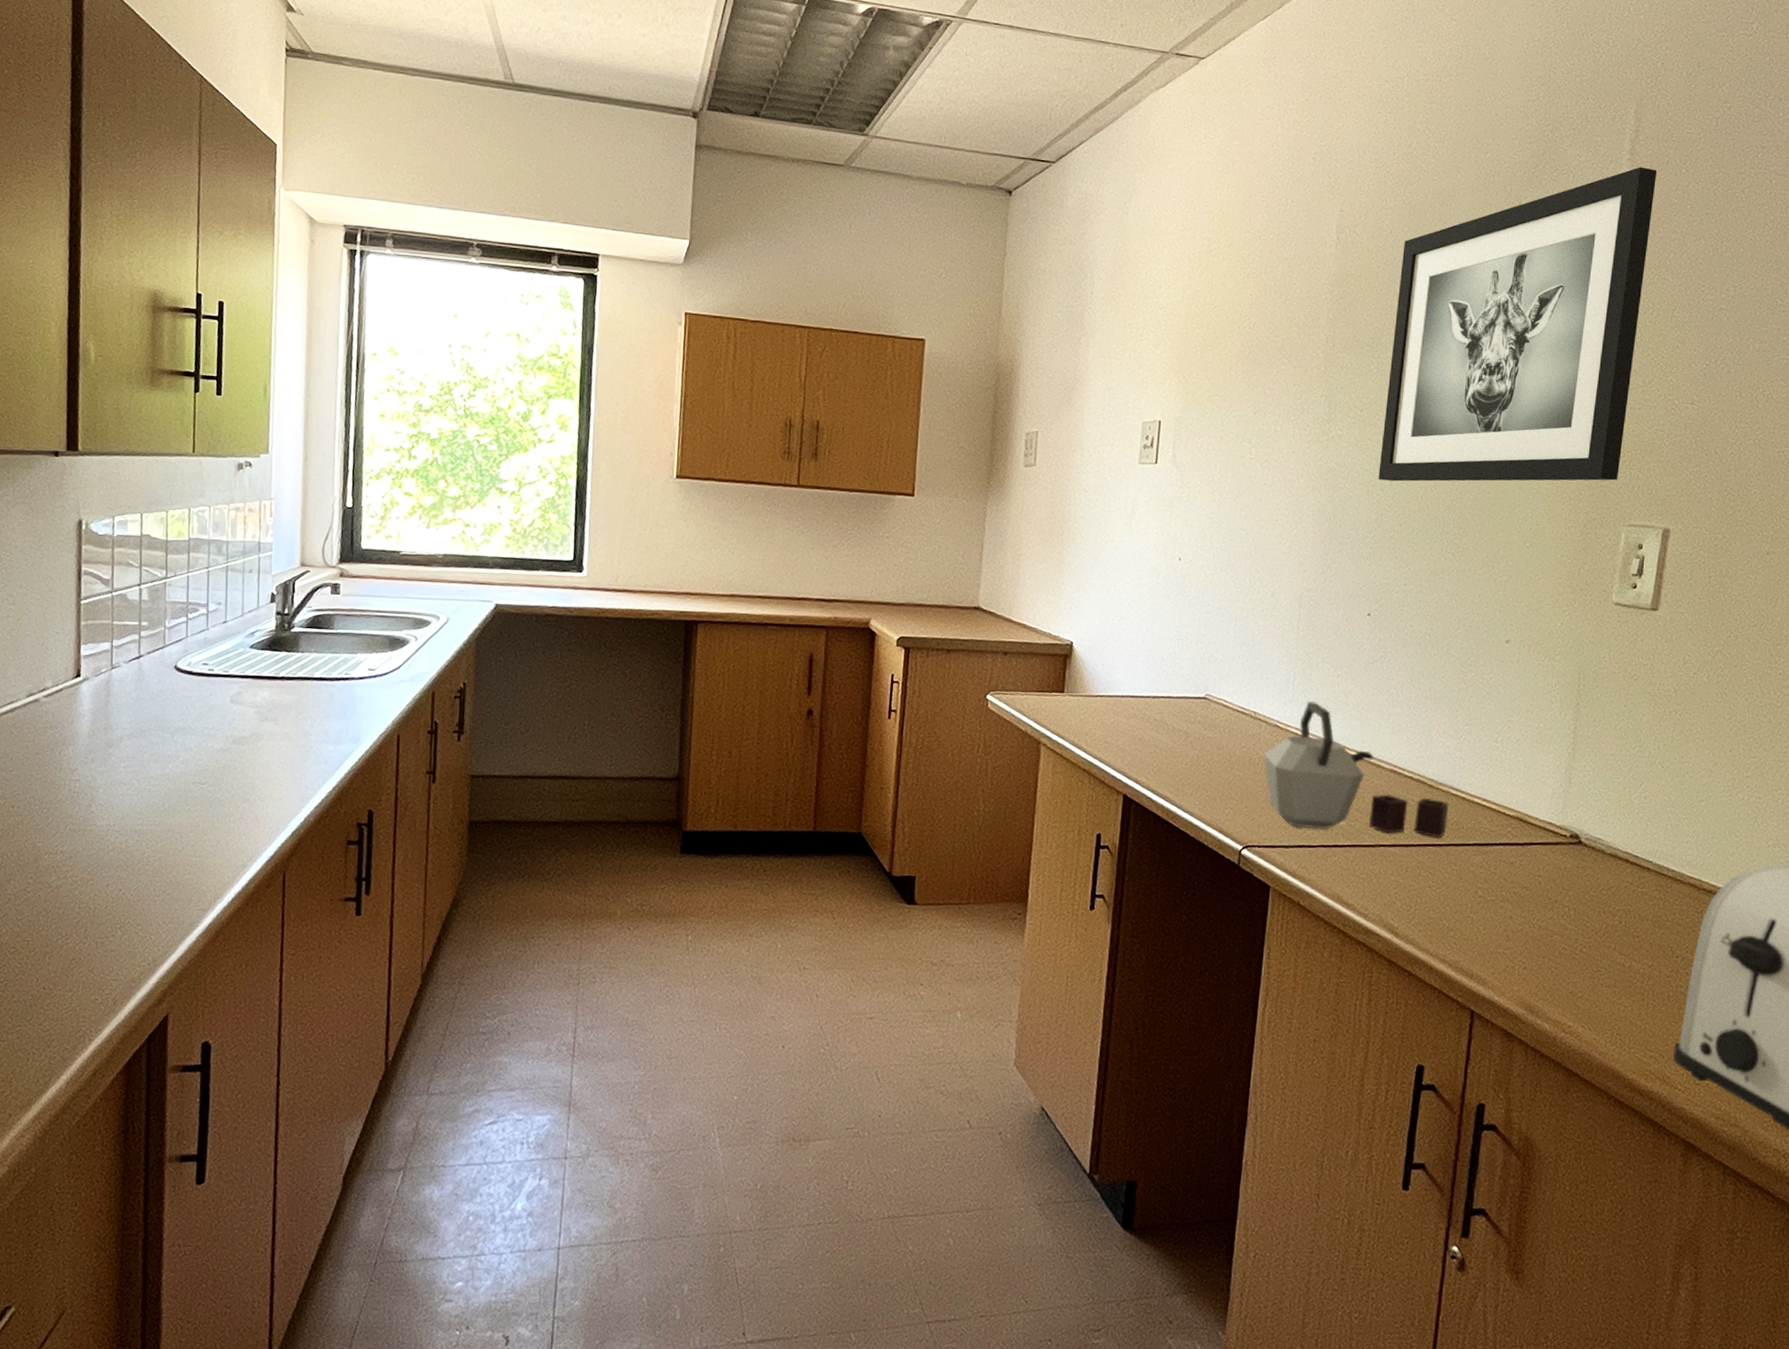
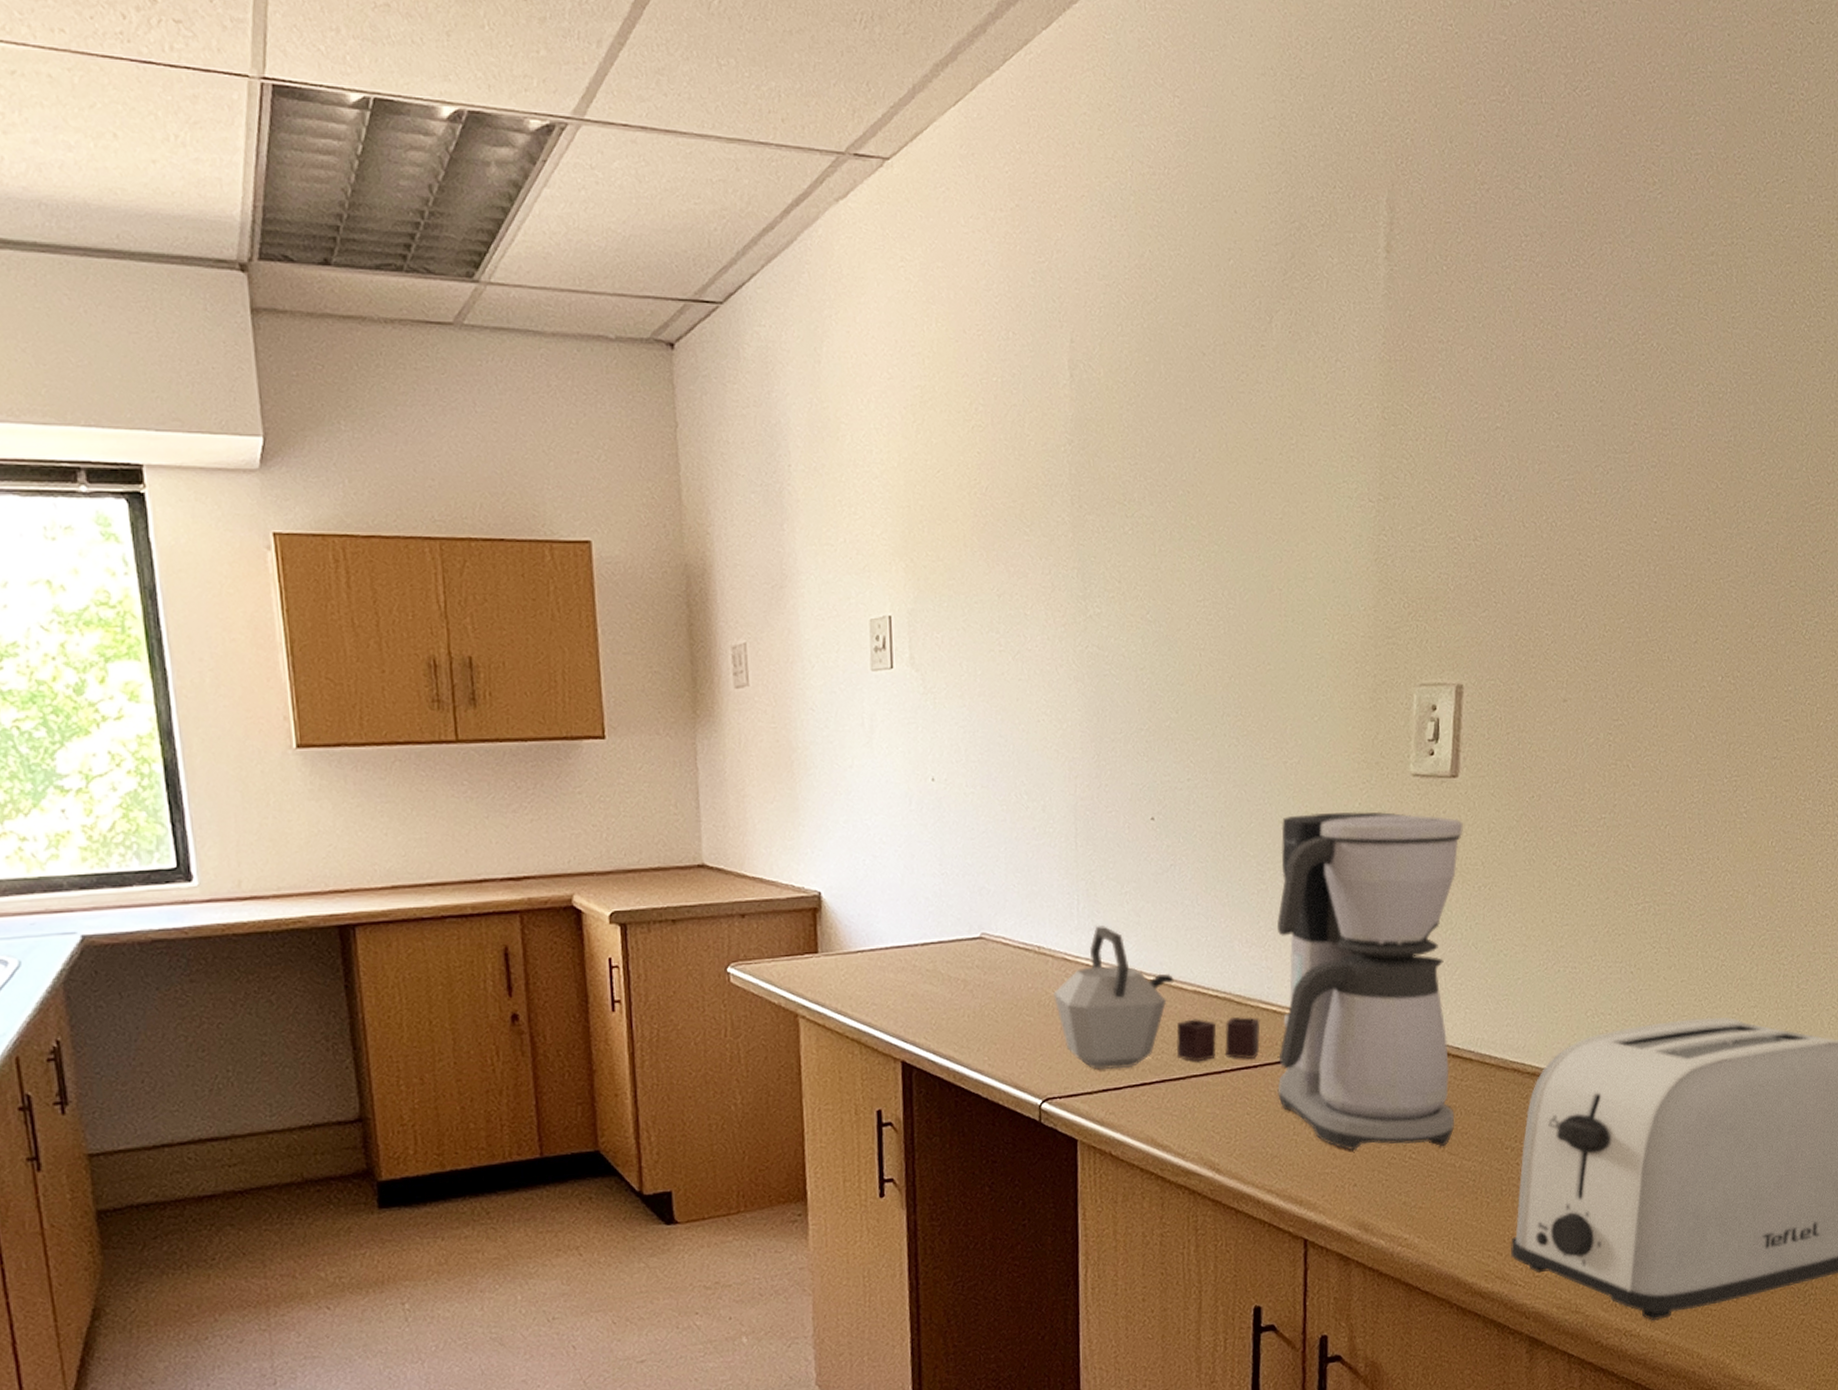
wall art: present [1378,167,1658,482] -> none [1146,266,1417,662]
coffee maker: none [1459,627,1659,946] -> present [1277,811,1463,1151]

